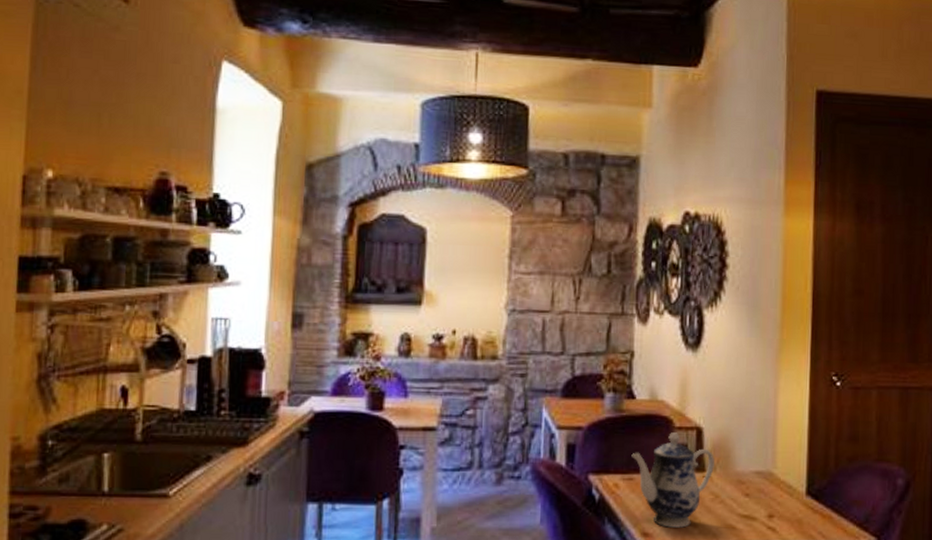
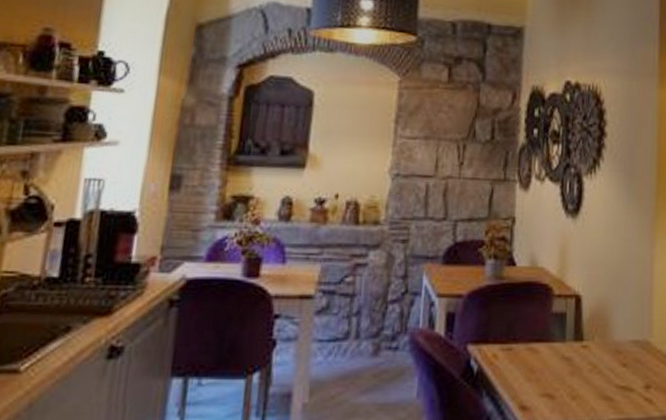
teapot: present [631,432,714,528] -> none [511,300,593,400]

